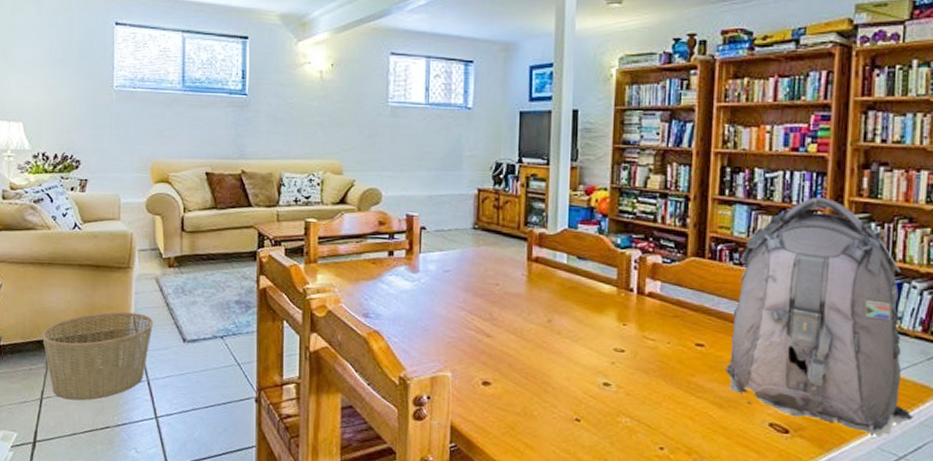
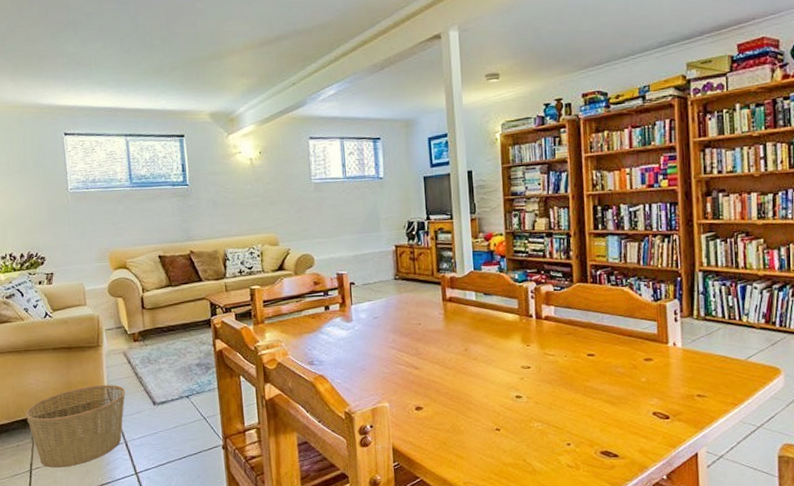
backpack: present [724,196,914,437] -> none [612,222,766,413]

